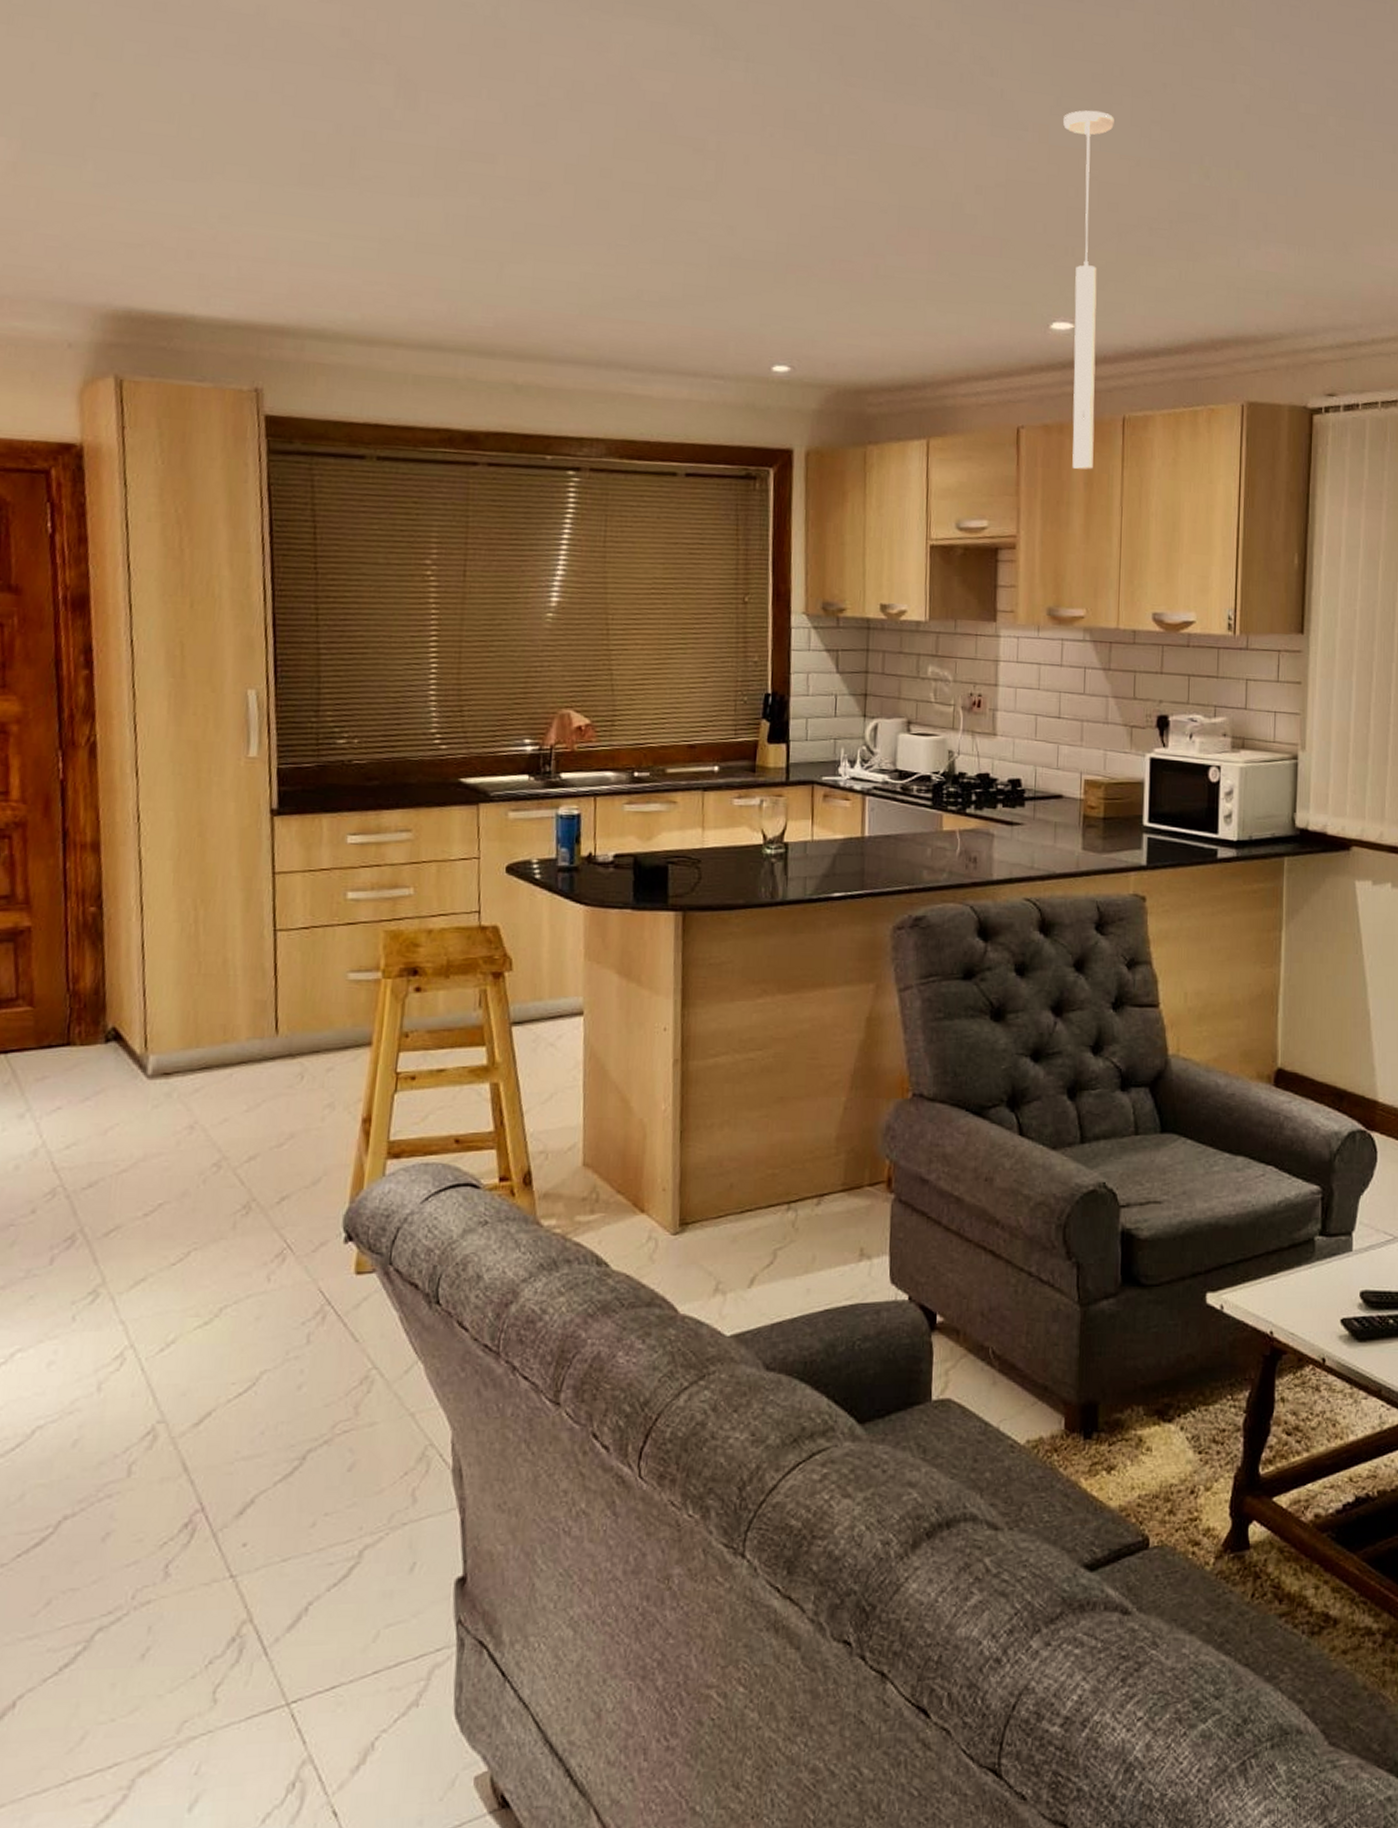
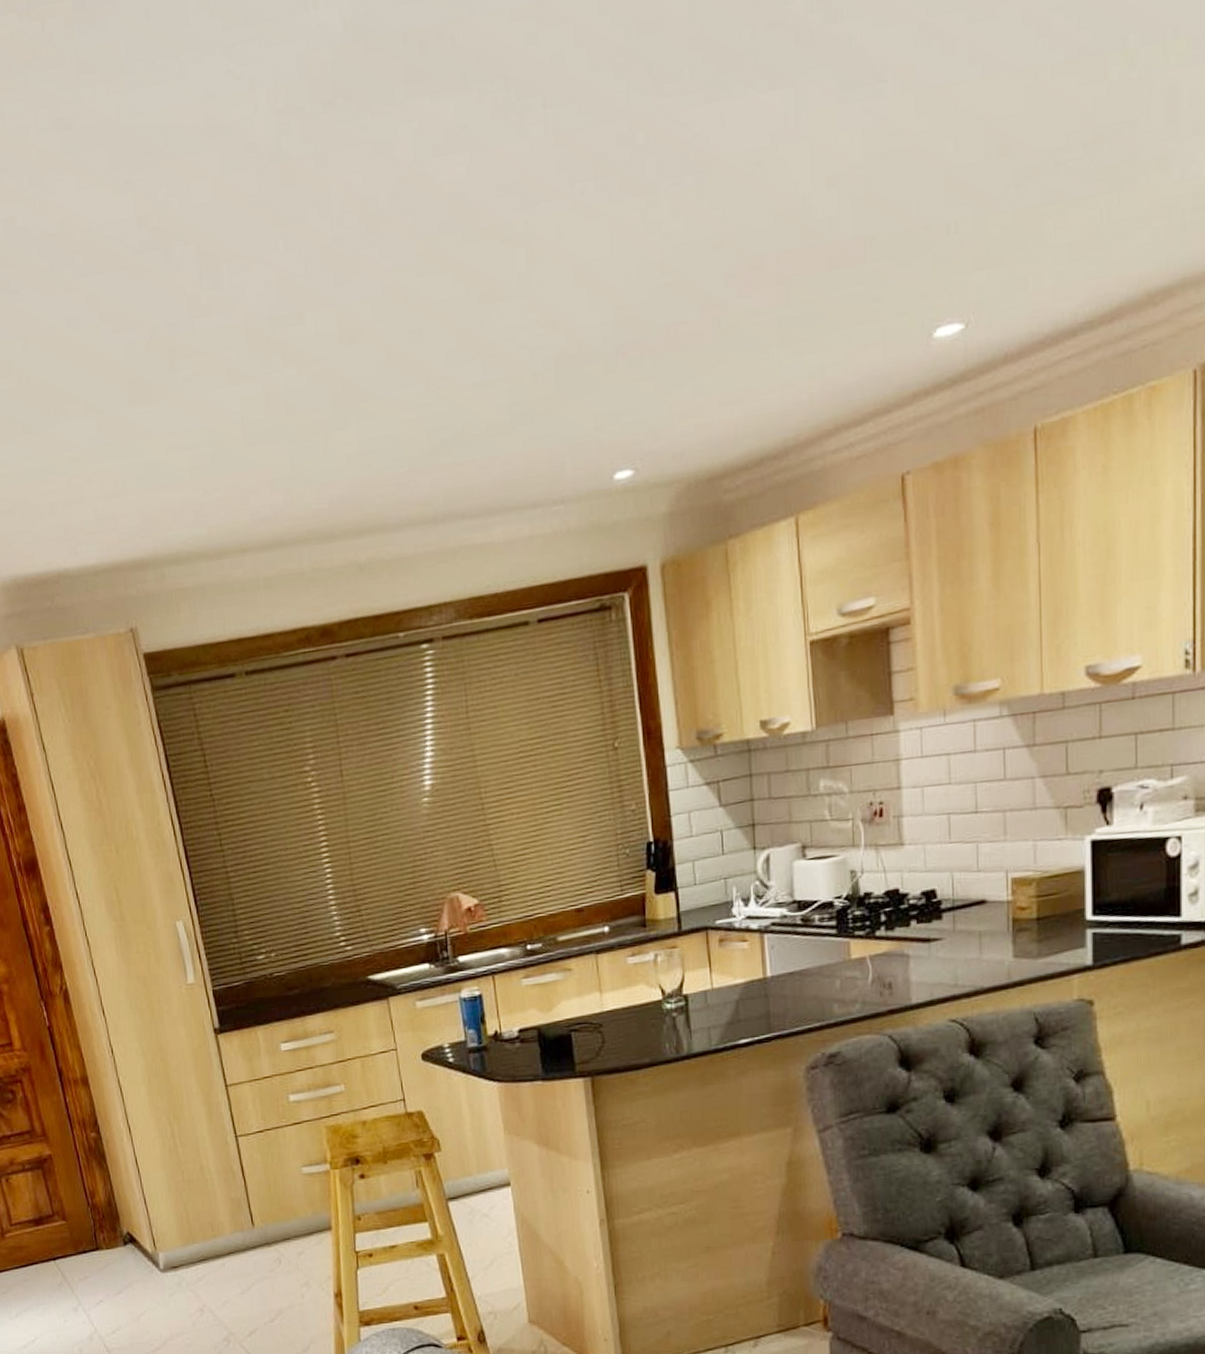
ceiling light: present [1063,110,1114,470] -> none [932,19,1000,509]

